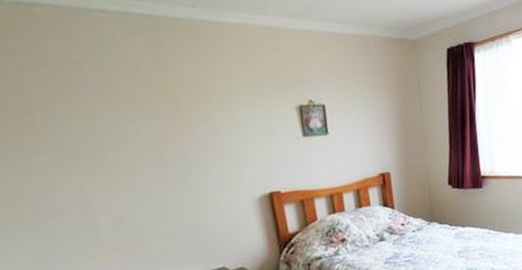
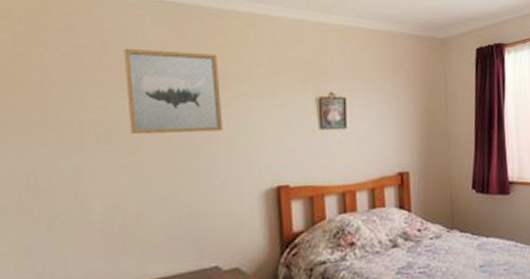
wall art: none [99,65,211,152] -> present [123,48,223,135]

